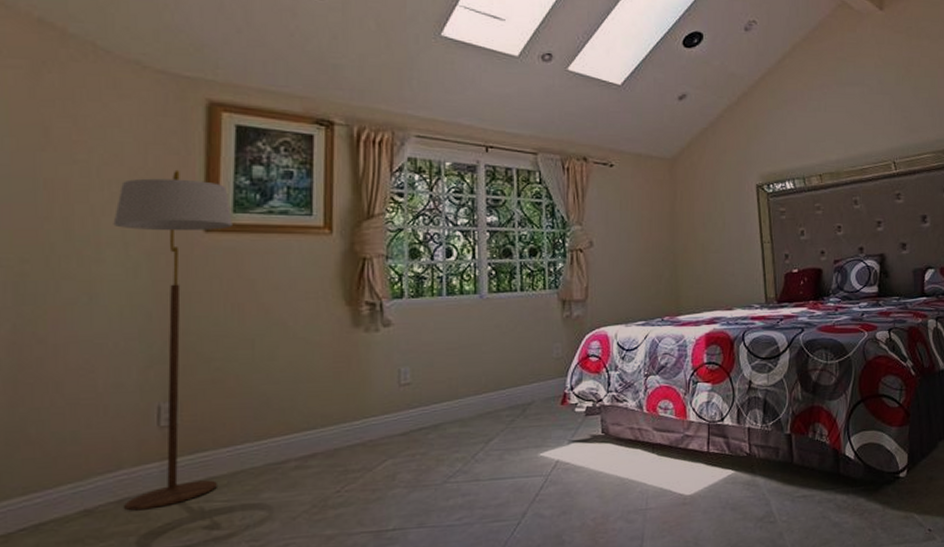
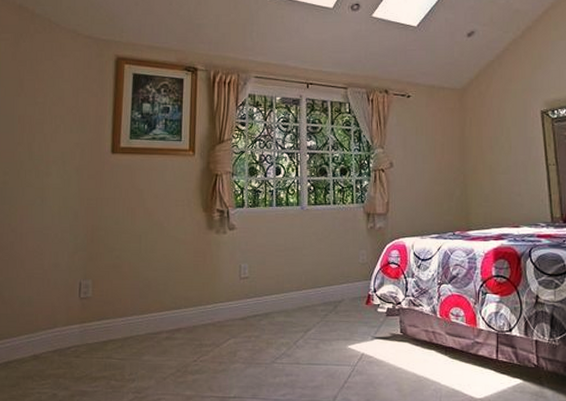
floor lamp: present [113,169,232,511] -> none [57,107,129,360]

